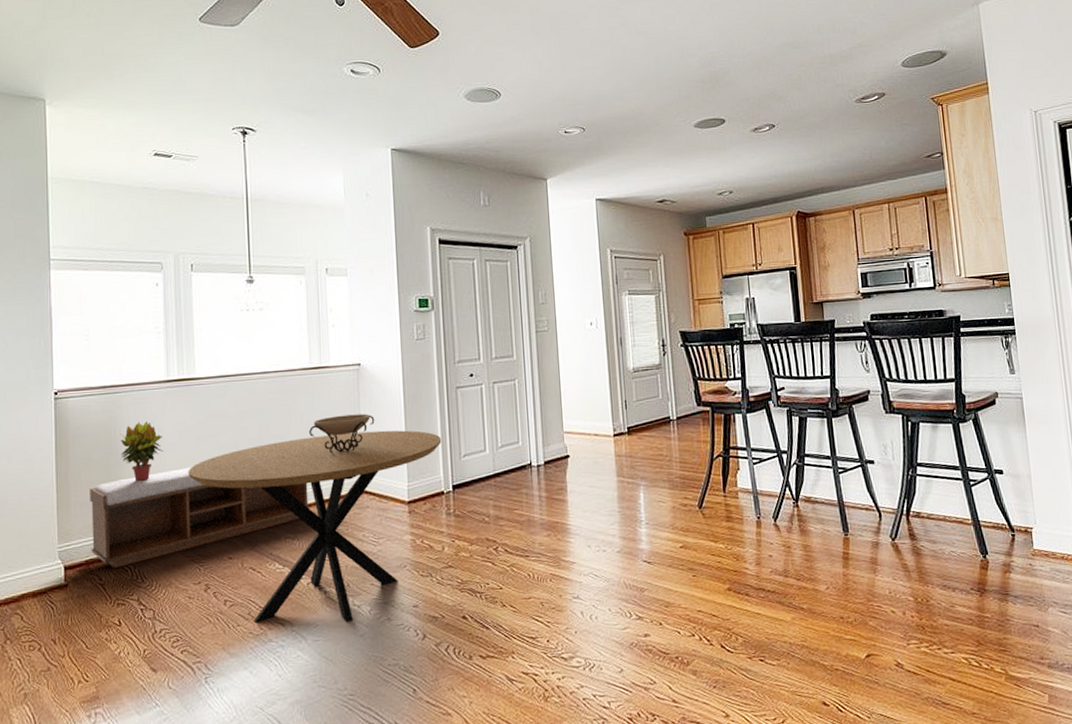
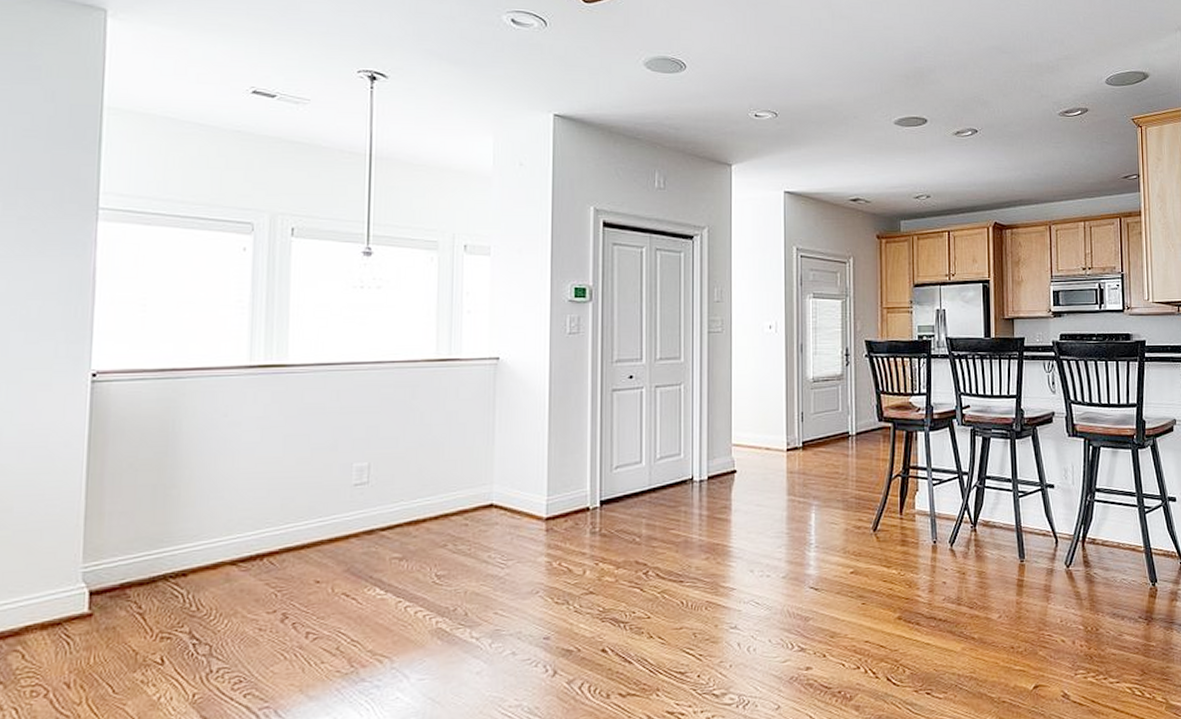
bench: present [90,466,310,568] -> none [129,471,425,593]
potted plant: present [120,421,164,481] -> none [179,414,239,487]
dining table: present [188,430,442,623] -> none [269,435,591,659]
decorative bowl: present [309,413,375,454] -> none [430,415,512,461]

